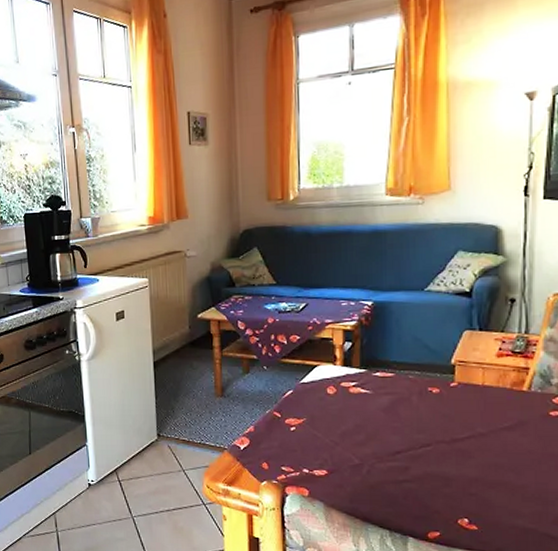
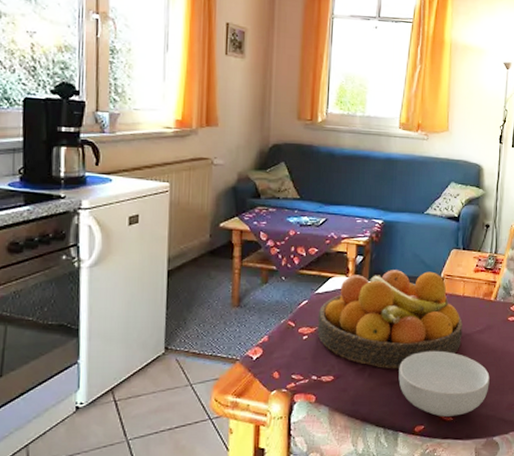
fruit bowl: none [305,356,484,467] -> present [317,270,463,369]
cereal bowl: none [403,448,526,525] -> present [398,350,490,417]

